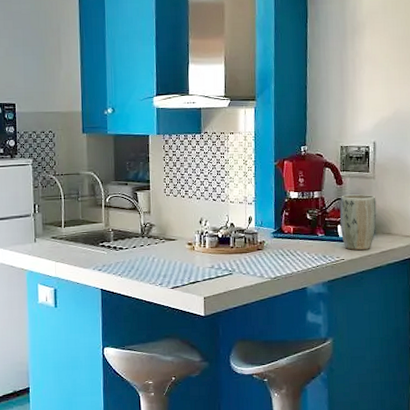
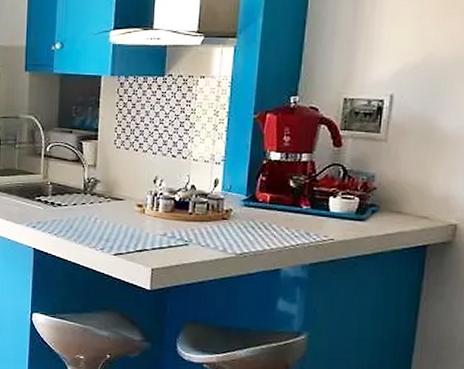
plant pot: present [339,194,377,251] -> none [332,160,386,231]

